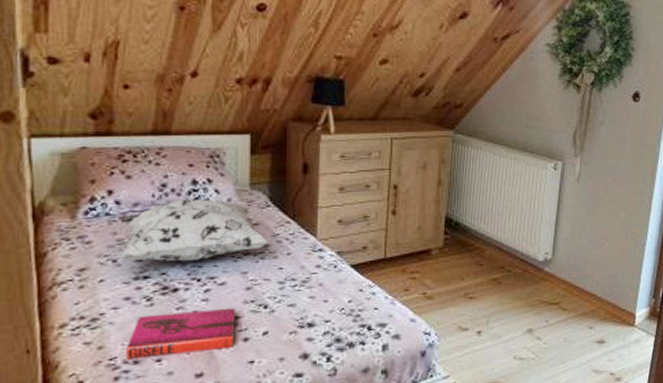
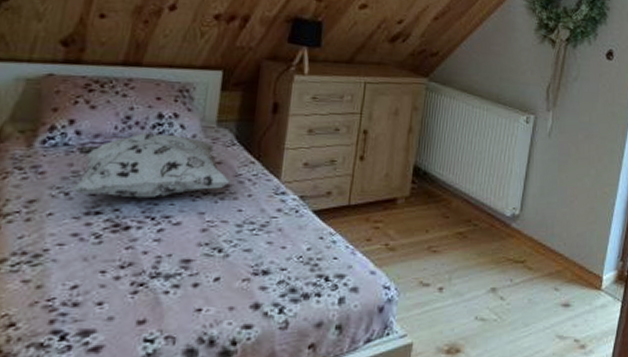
hardback book: present [126,307,236,360] -> none [65,250,188,301]

